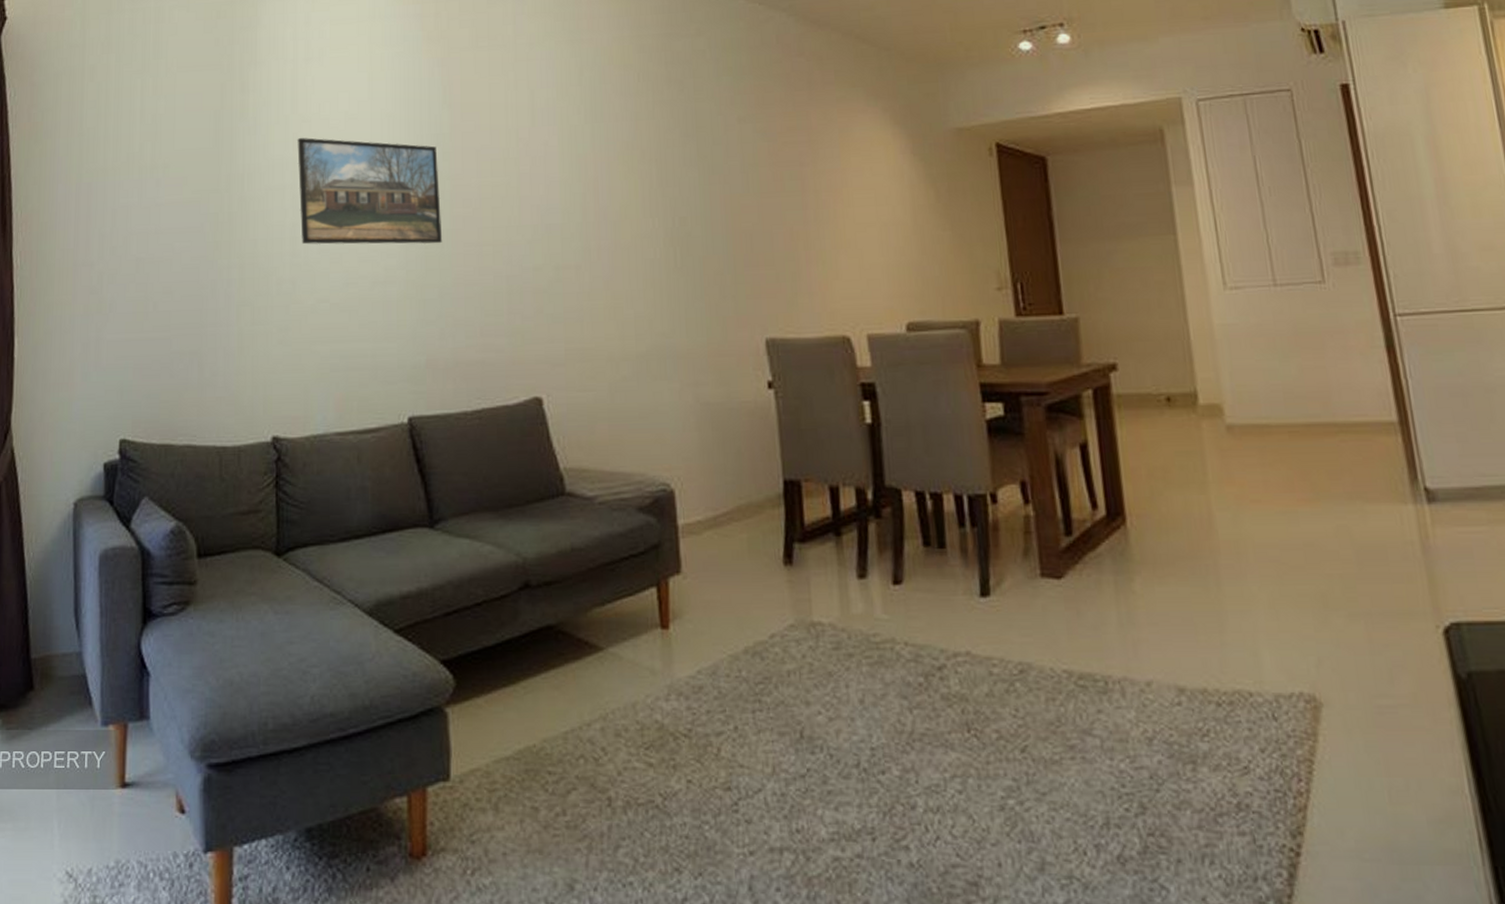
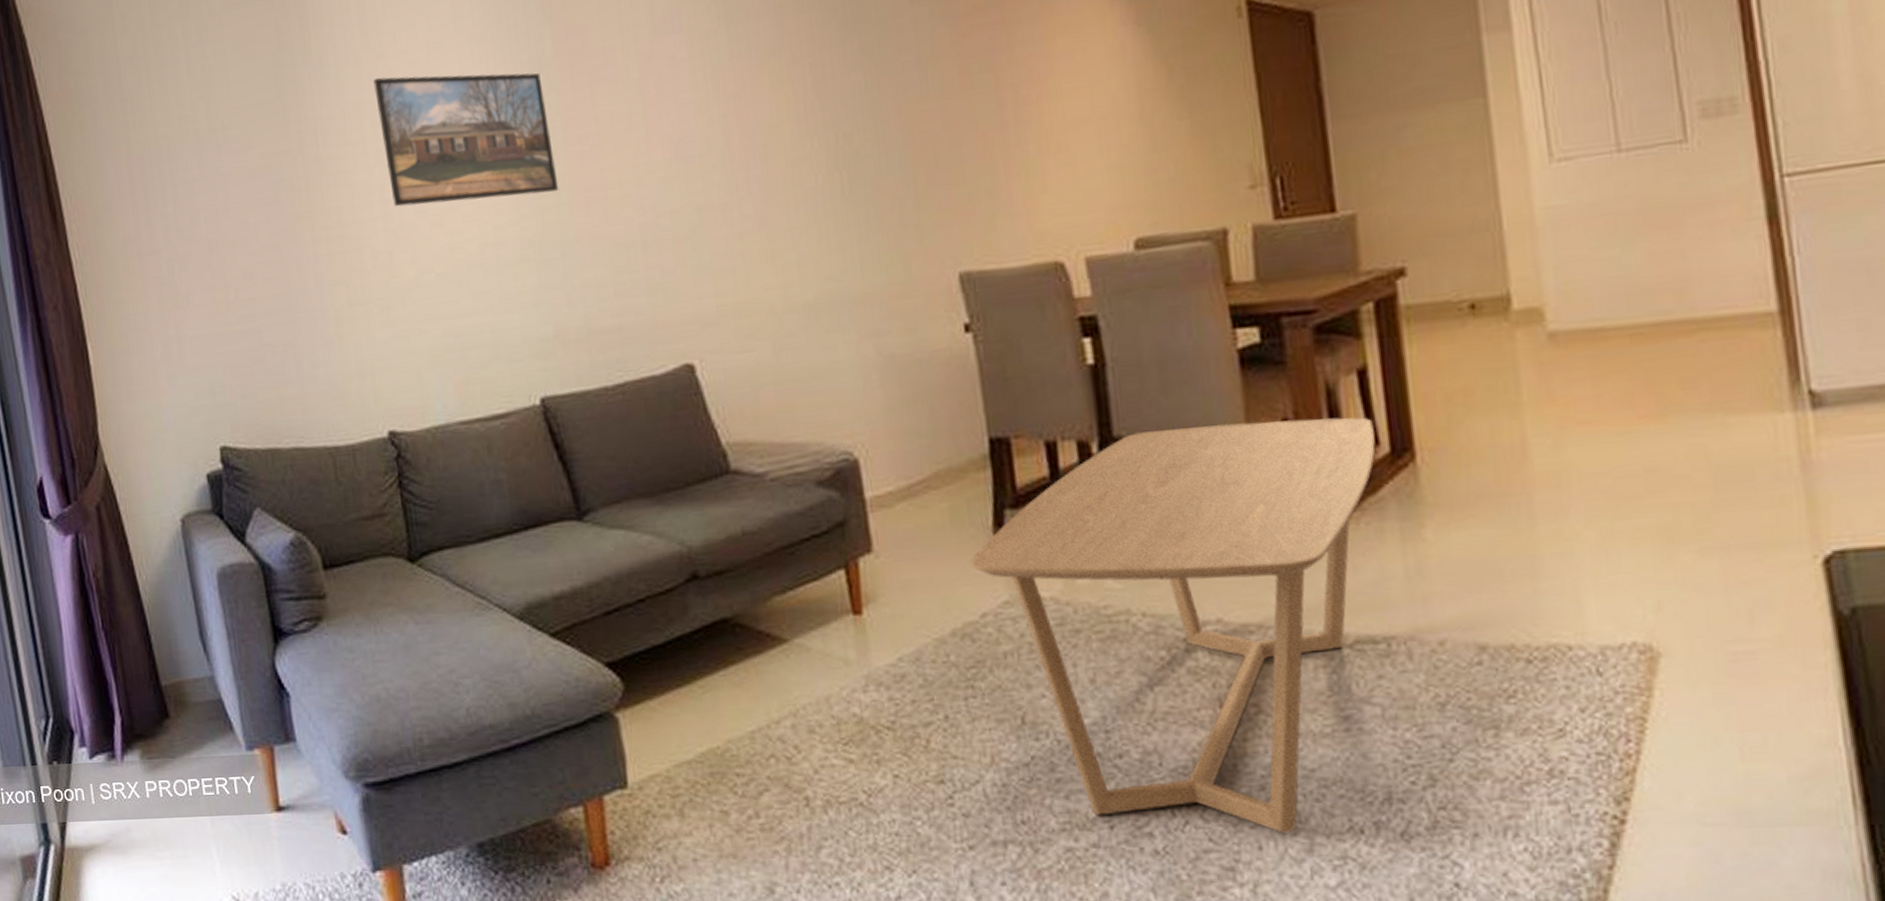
coffee table: none [763,481,1095,853] -> present [970,417,1376,835]

